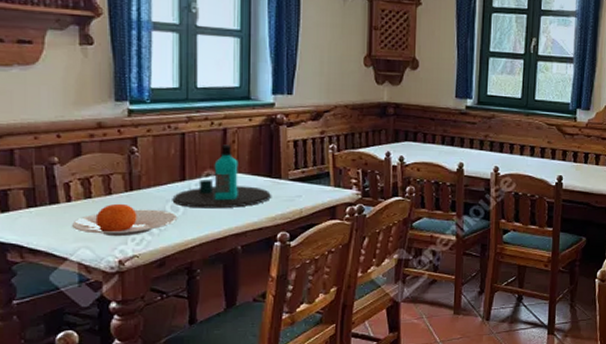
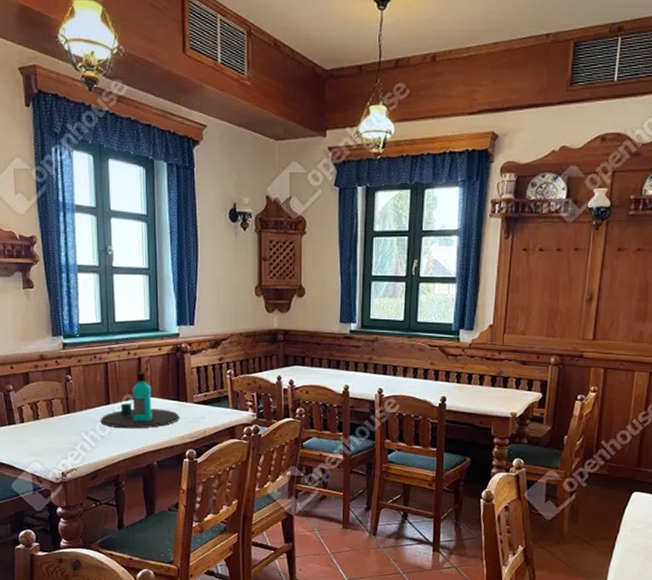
plate: present [72,203,178,237] -> none [26,424,106,453]

